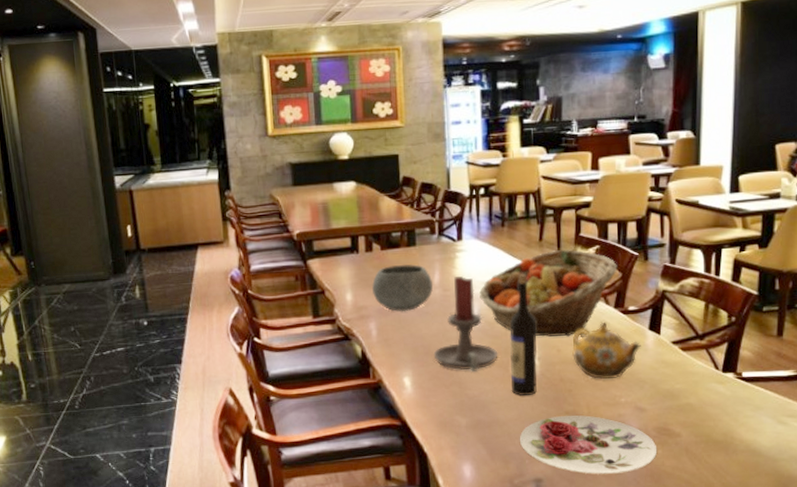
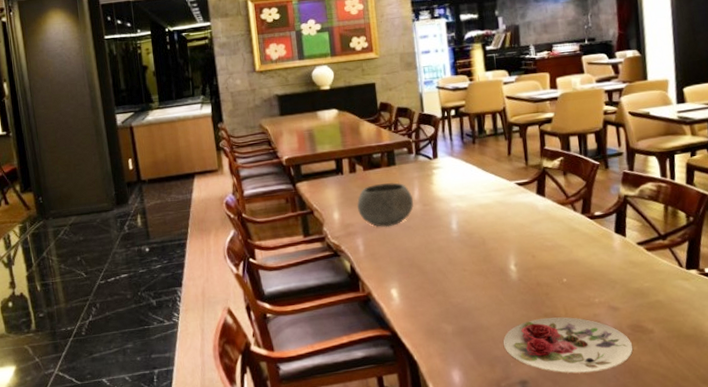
candle holder: present [433,276,498,373] -> none [417,191,478,281]
fruit basket: present [479,249,617,337] -> none [456,162,581,244]
wine bottle: present [509,274,537,396] -> none [487,187,516,301]
teapot: present [572,322,641,379] -> none [545,227,609,282]

